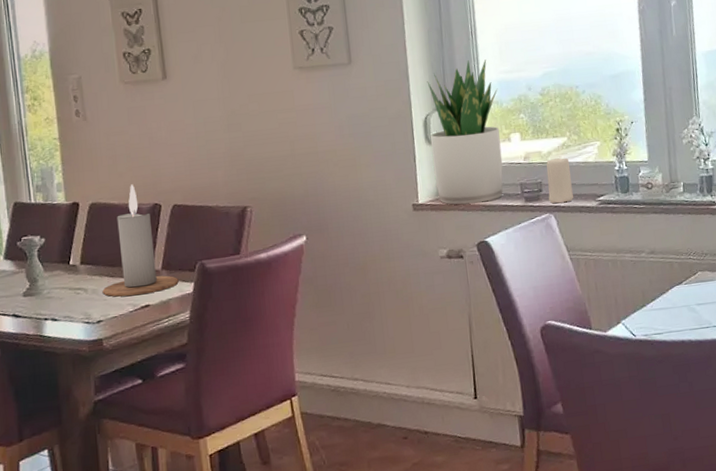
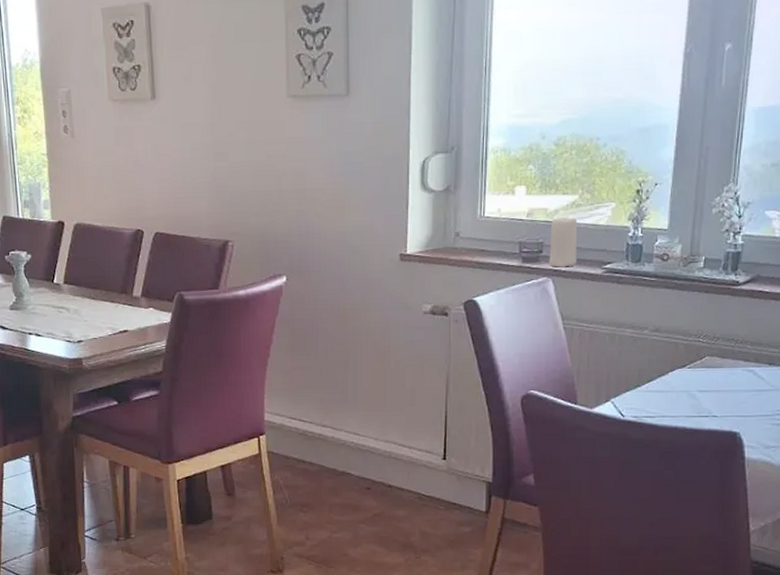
candle: present [102,184,179,297] -> none [83,207,157,320]
planter: present [427,59,503,205] -> none [426,100,508,259]

